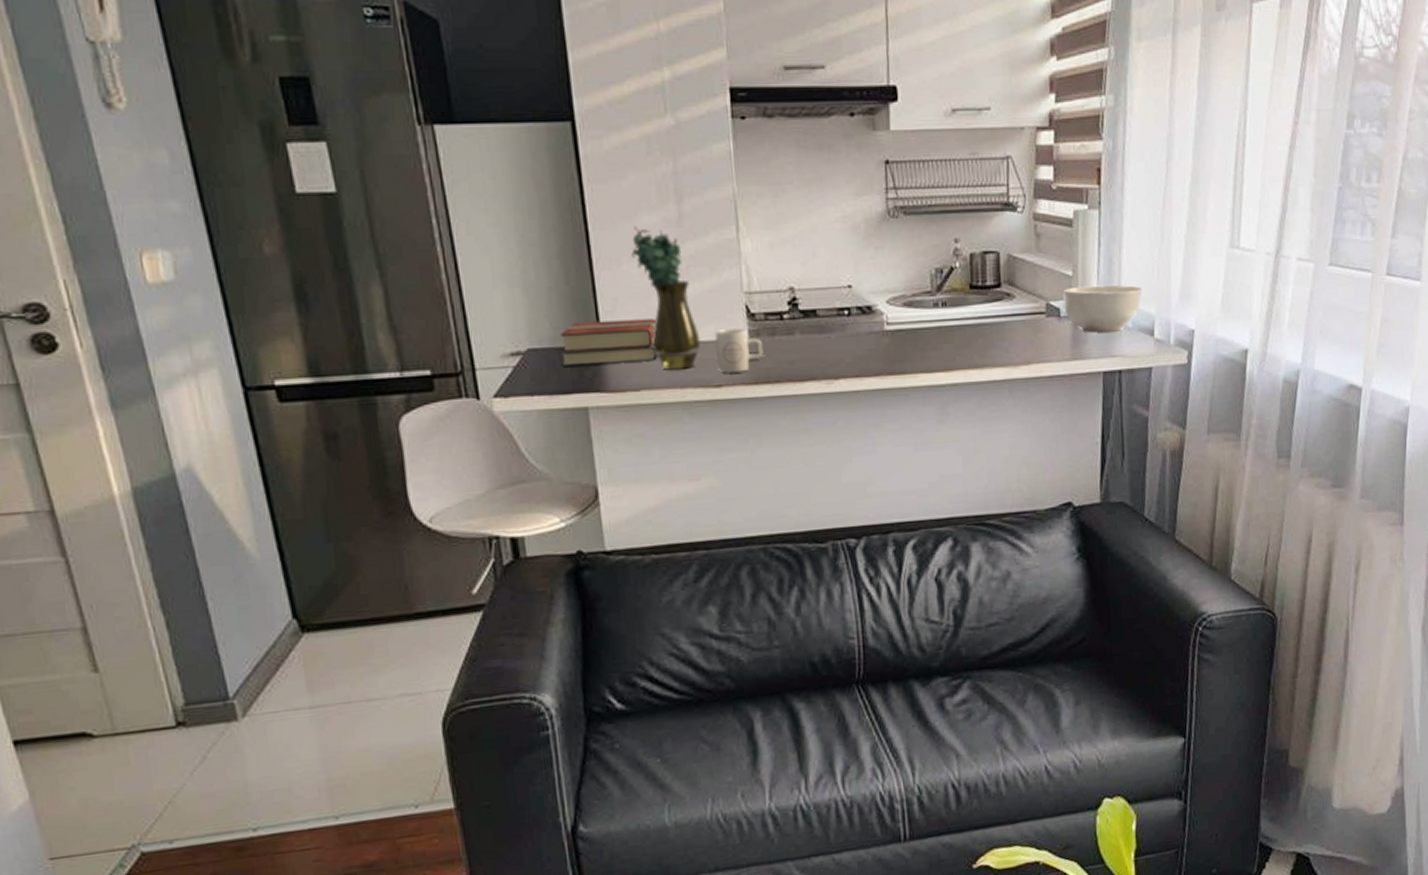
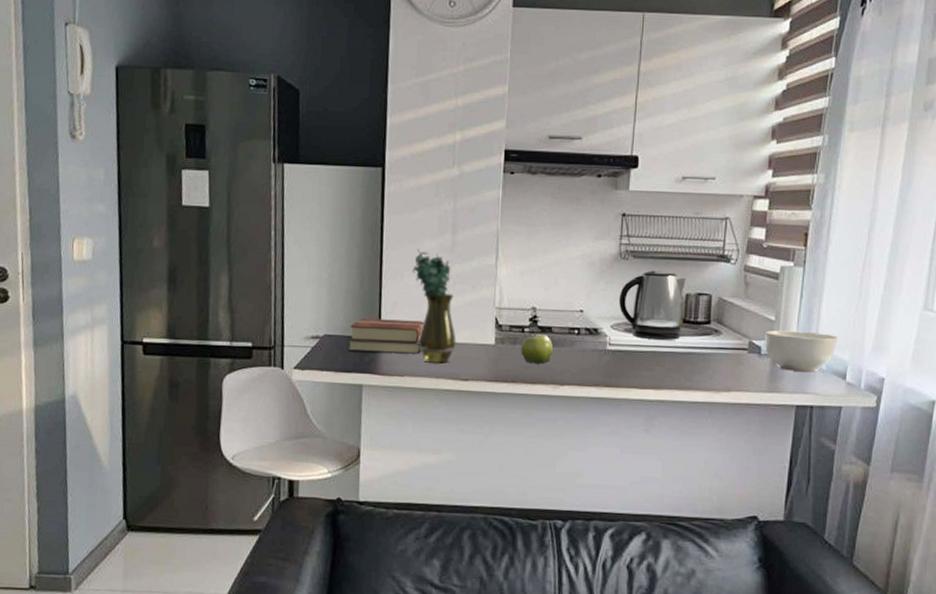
mug: present [715,328,764,374] -> none [467,335,505,372]
fruit: none [781,320,822,358] -> present [521,334,554,365]
kettle: none [892,227,969,314] -> present [618,269,686,341]

